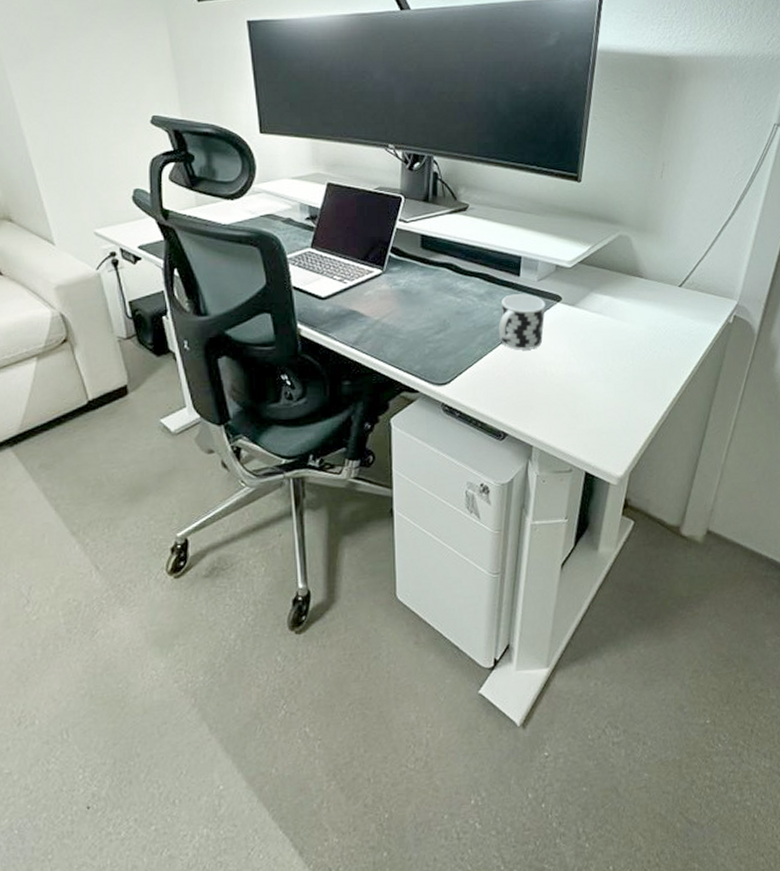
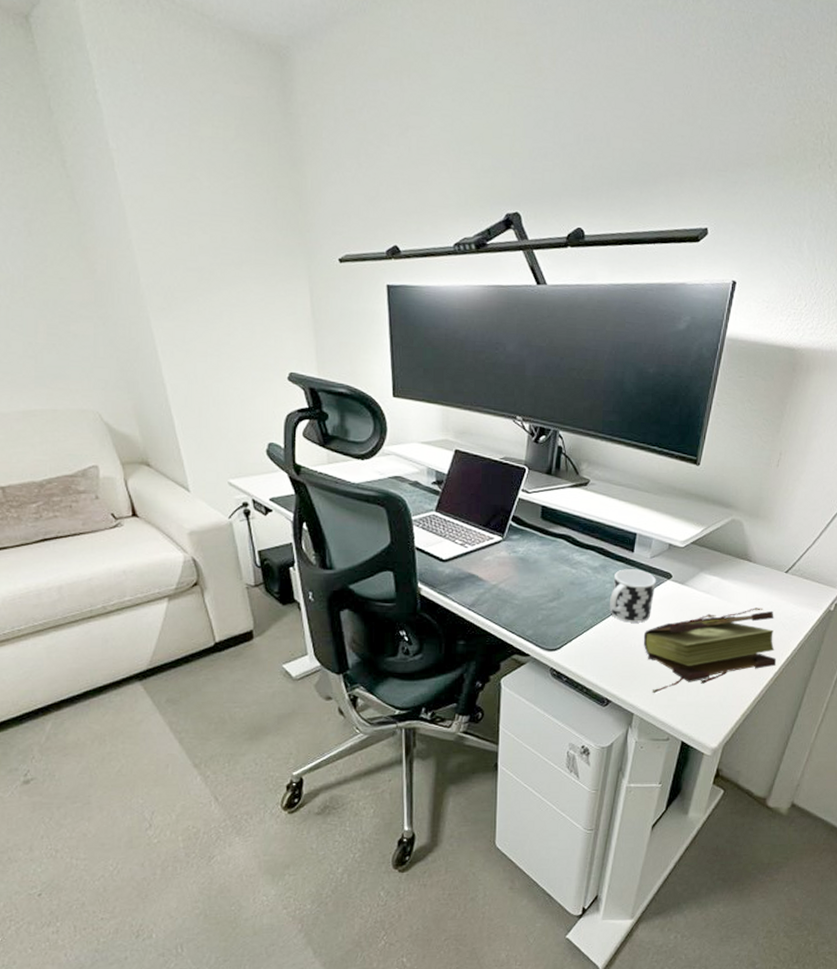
book: none [536,325,678,424] -> present [643,608,777,694]

